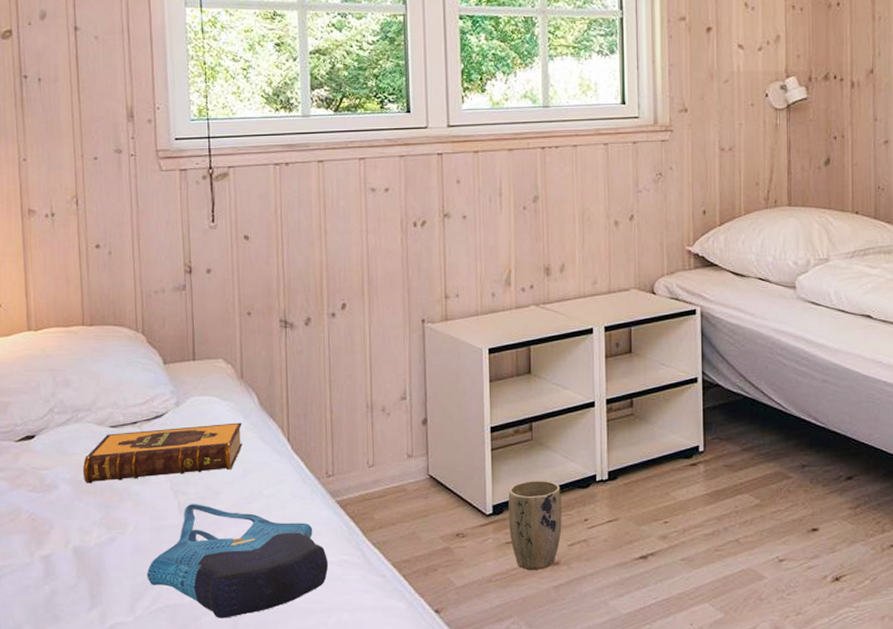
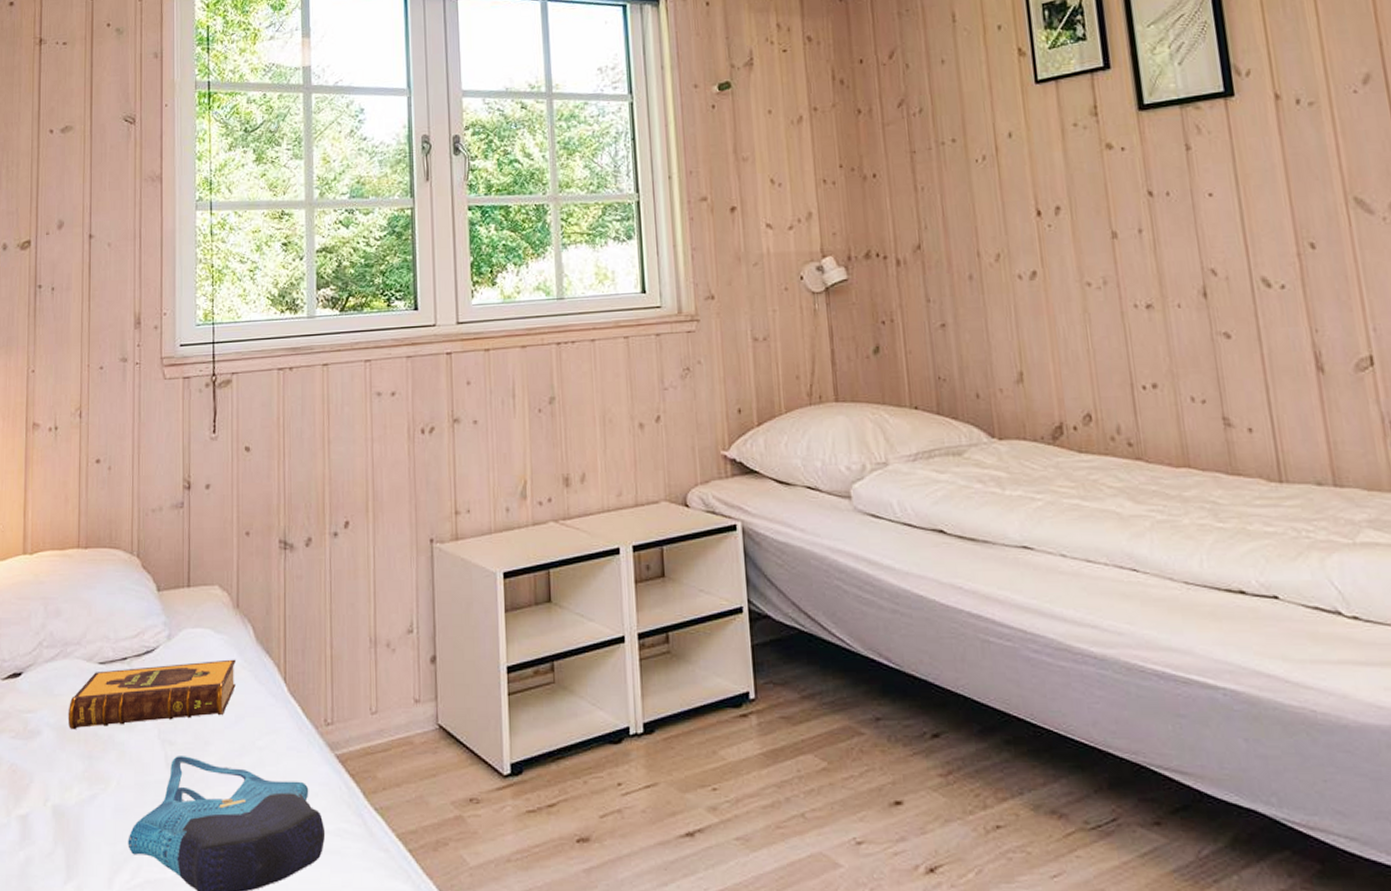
plant pot: present [508,480,562,570] -> none [528,732,591,848]

